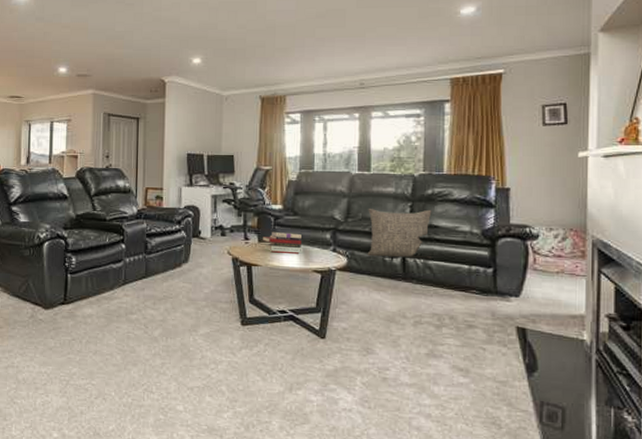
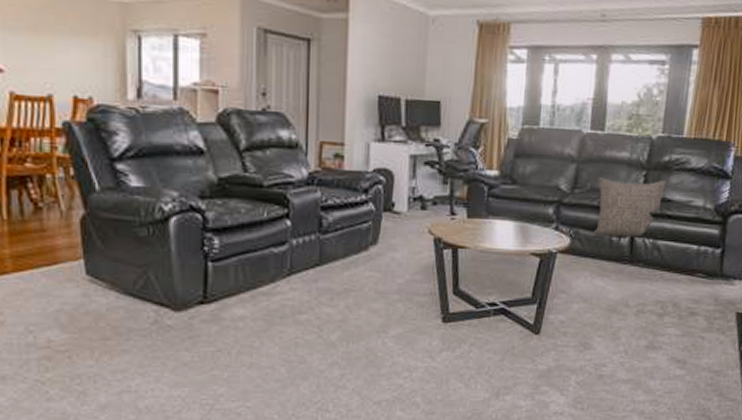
books: present [262,231,303,255] -> none [472,204,521,234]

